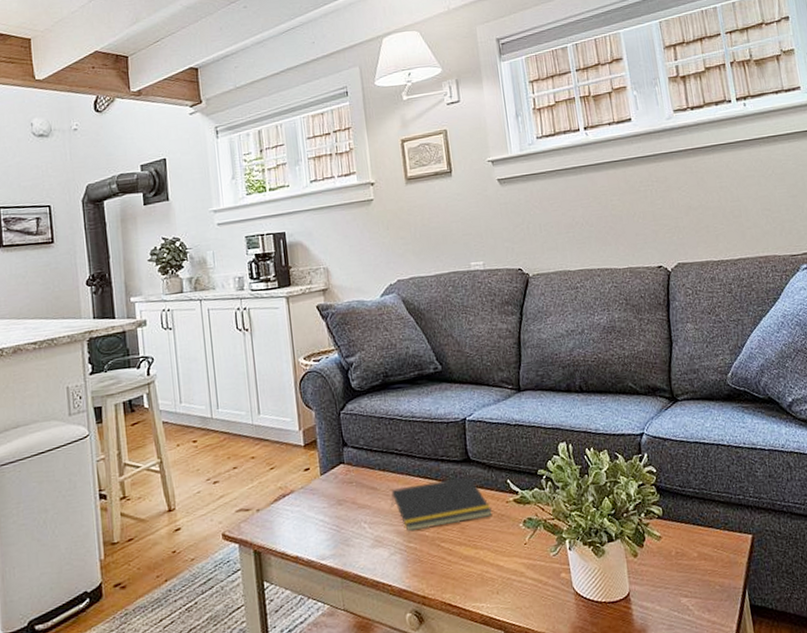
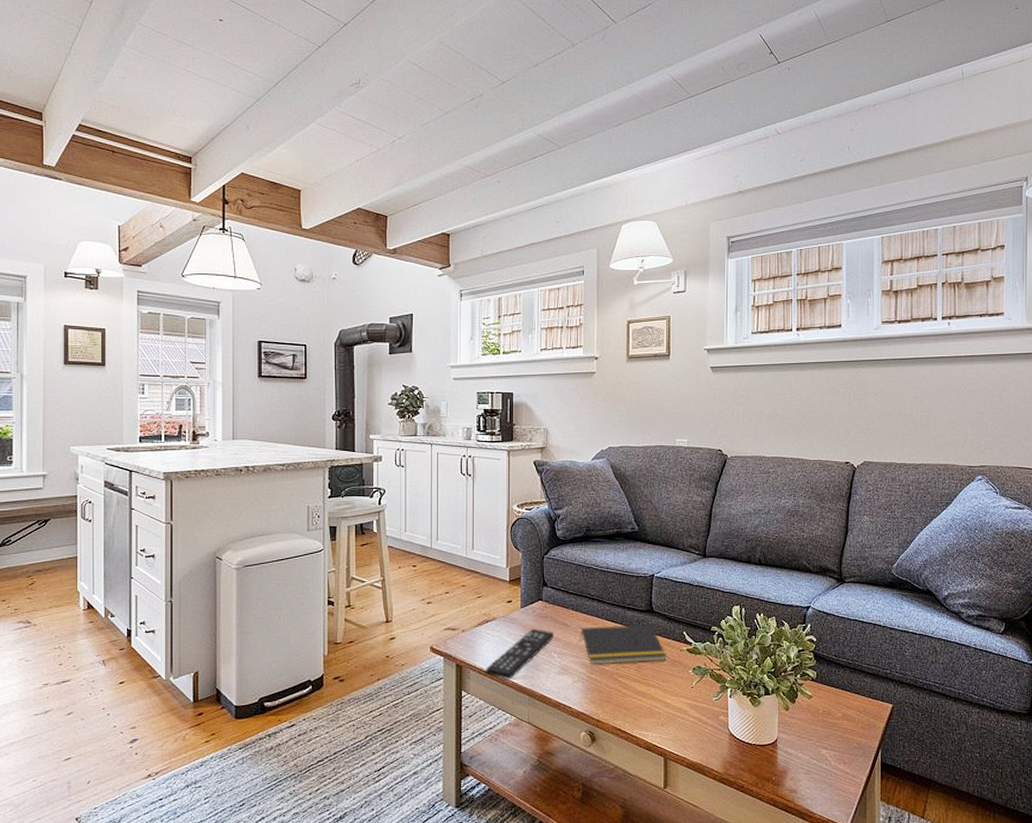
remote control: none [287,497,362,562] -> present [485,628,554,679]

